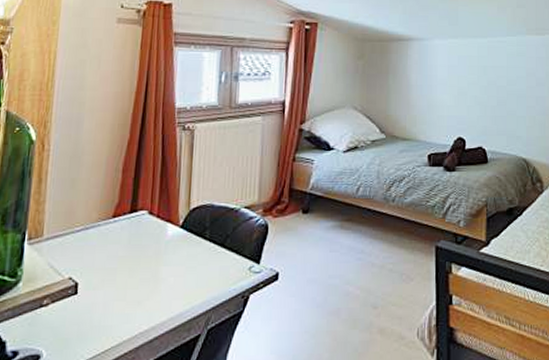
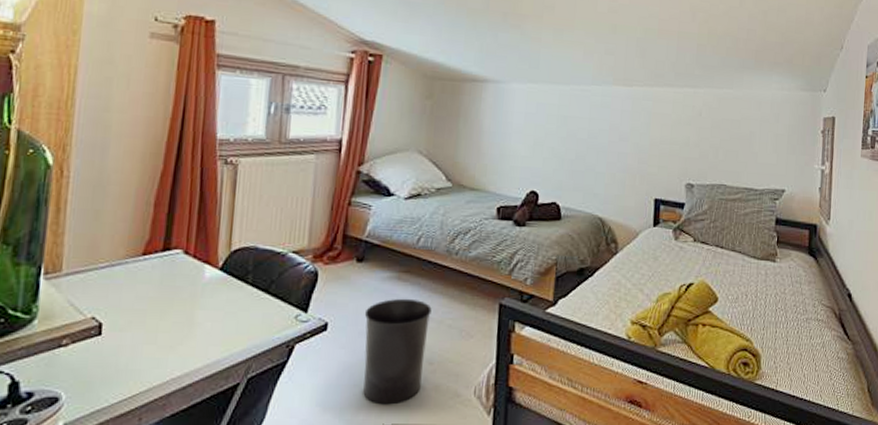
waste bin: none [311,245,373,350] -> present [363,298,432,405]

